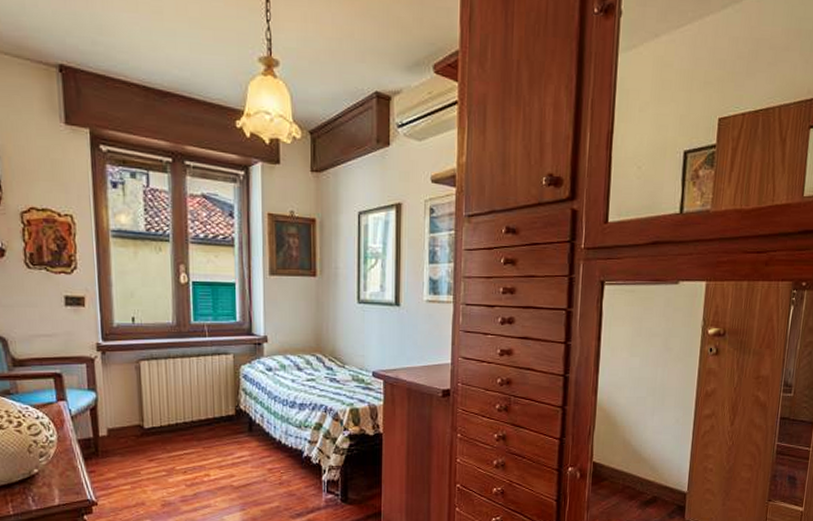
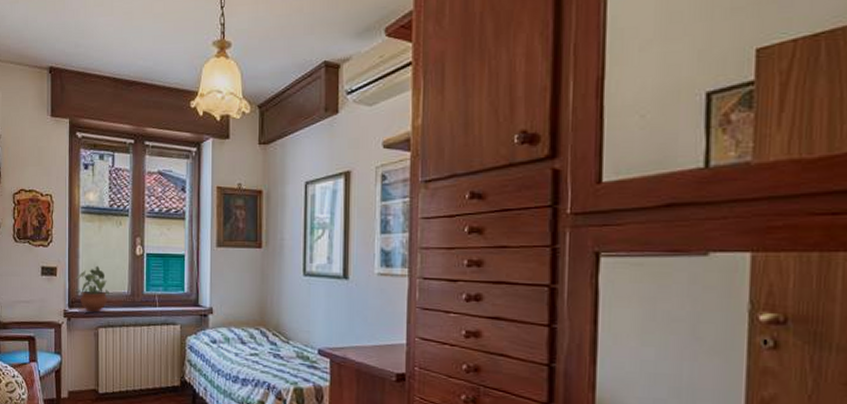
potted plant: none [107,294,152,345] -> present [74,265,110,312]

